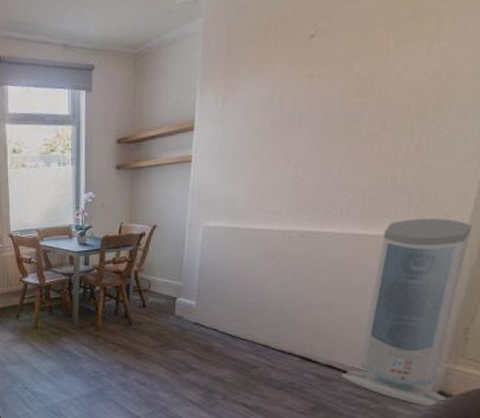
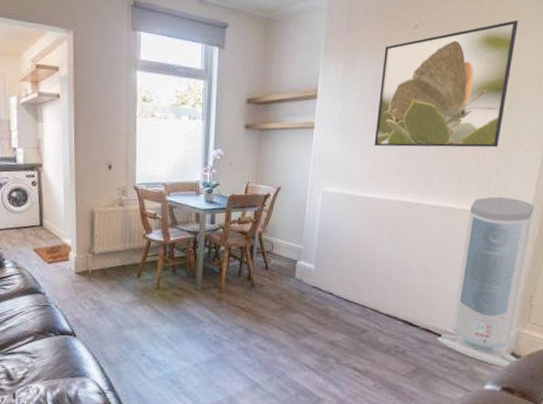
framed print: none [262,8,451,175] -> present [374,20,518,148]

